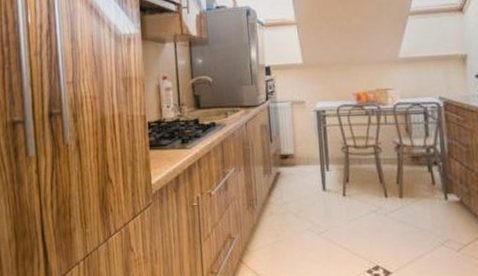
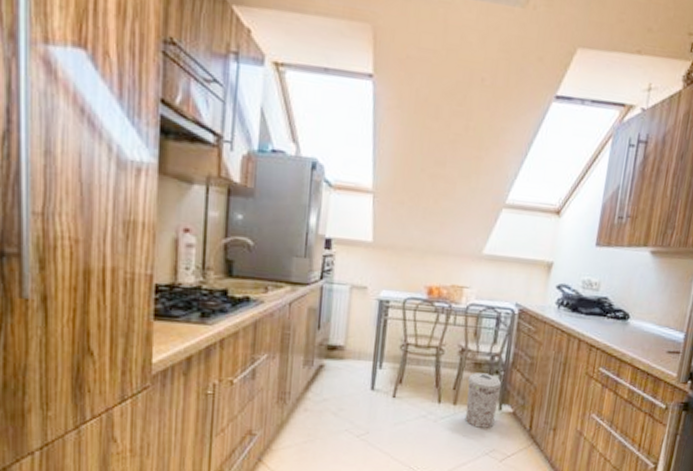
trash can: none [409,165,443,219] -> present [465,373,502,428]

